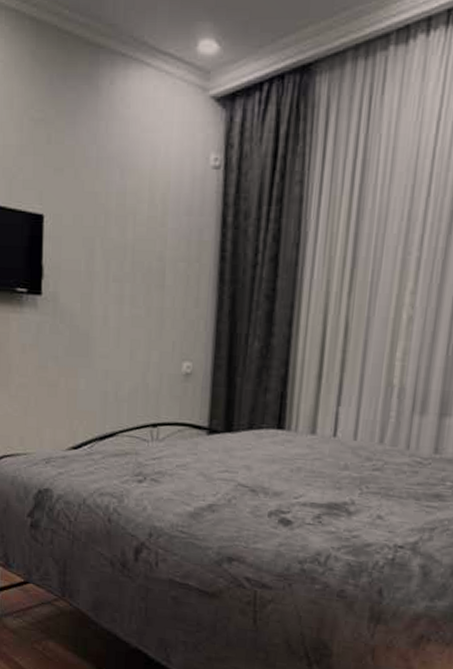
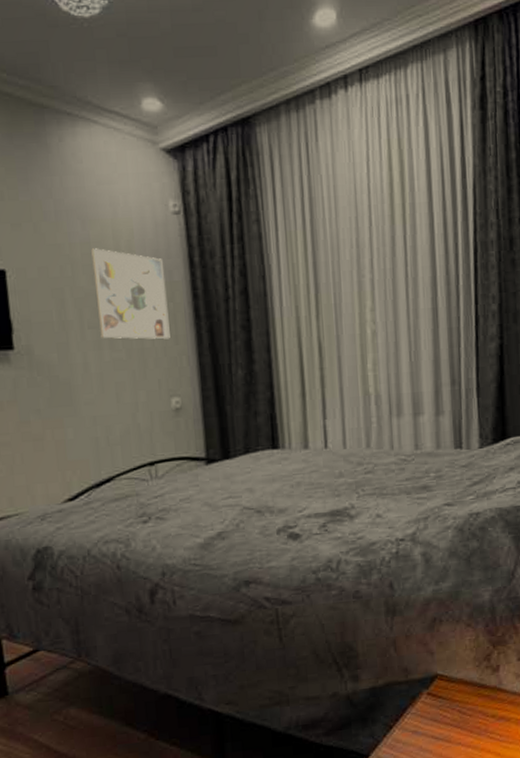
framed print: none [123,199,195,301] -> present [91,248,170,340]

